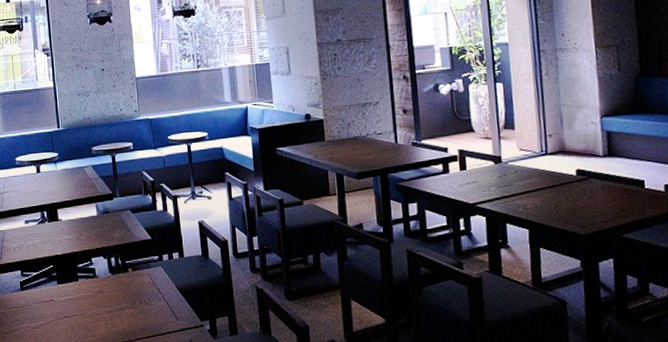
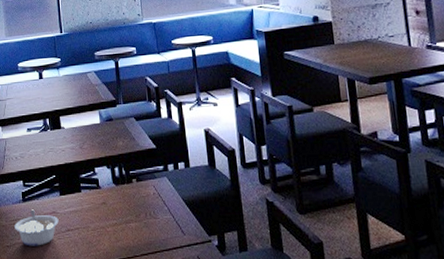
legume: none [13,297,56,332] -> present [14,209,59,246]

